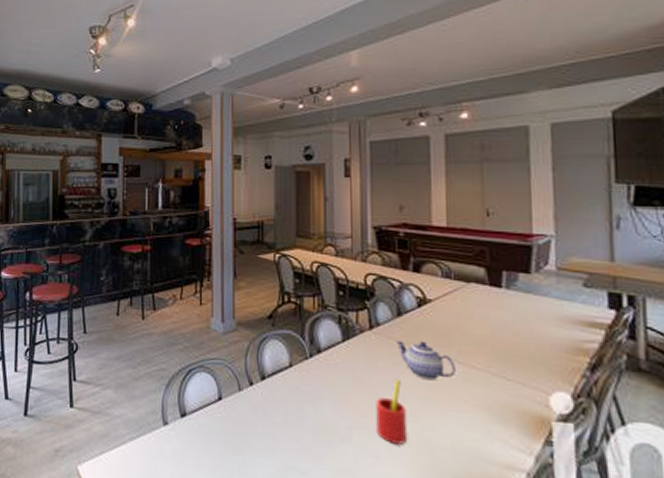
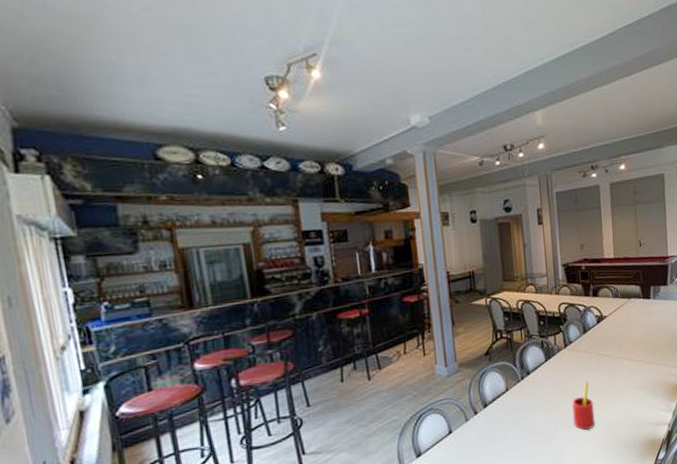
teapot: present [395,340,457,381] -> none [583,348,625,377]

